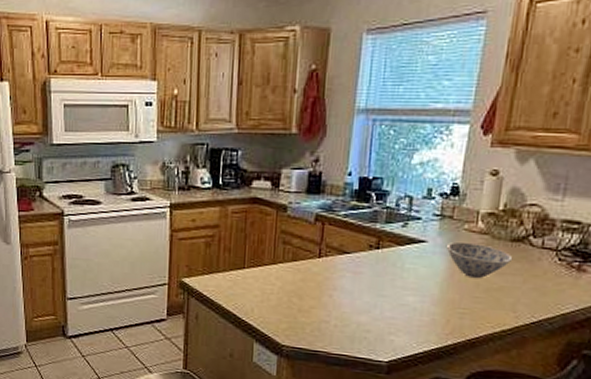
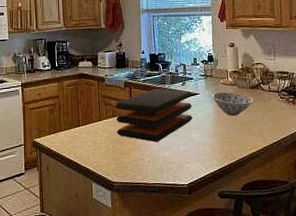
cutting board: none [295,227,416,302] -> present [116,88,193,142]

